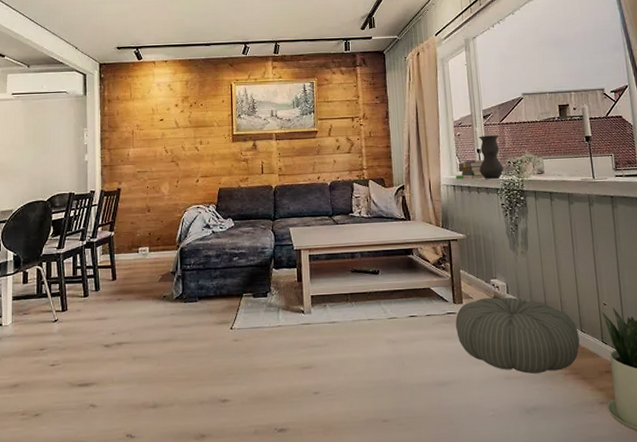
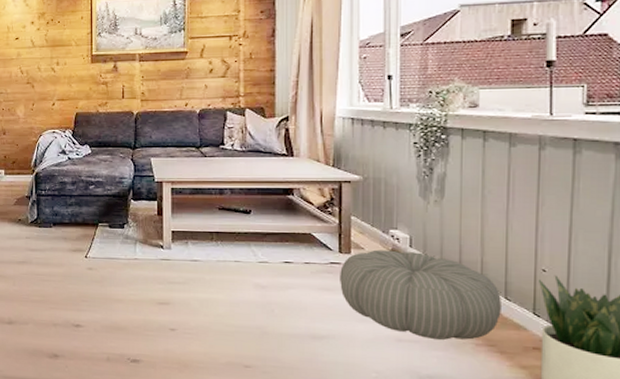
books: present [455,160,486,180] -> none [356,89,396,112]
vase: present [479,135,504,180] -> none [388,58,422,113]

